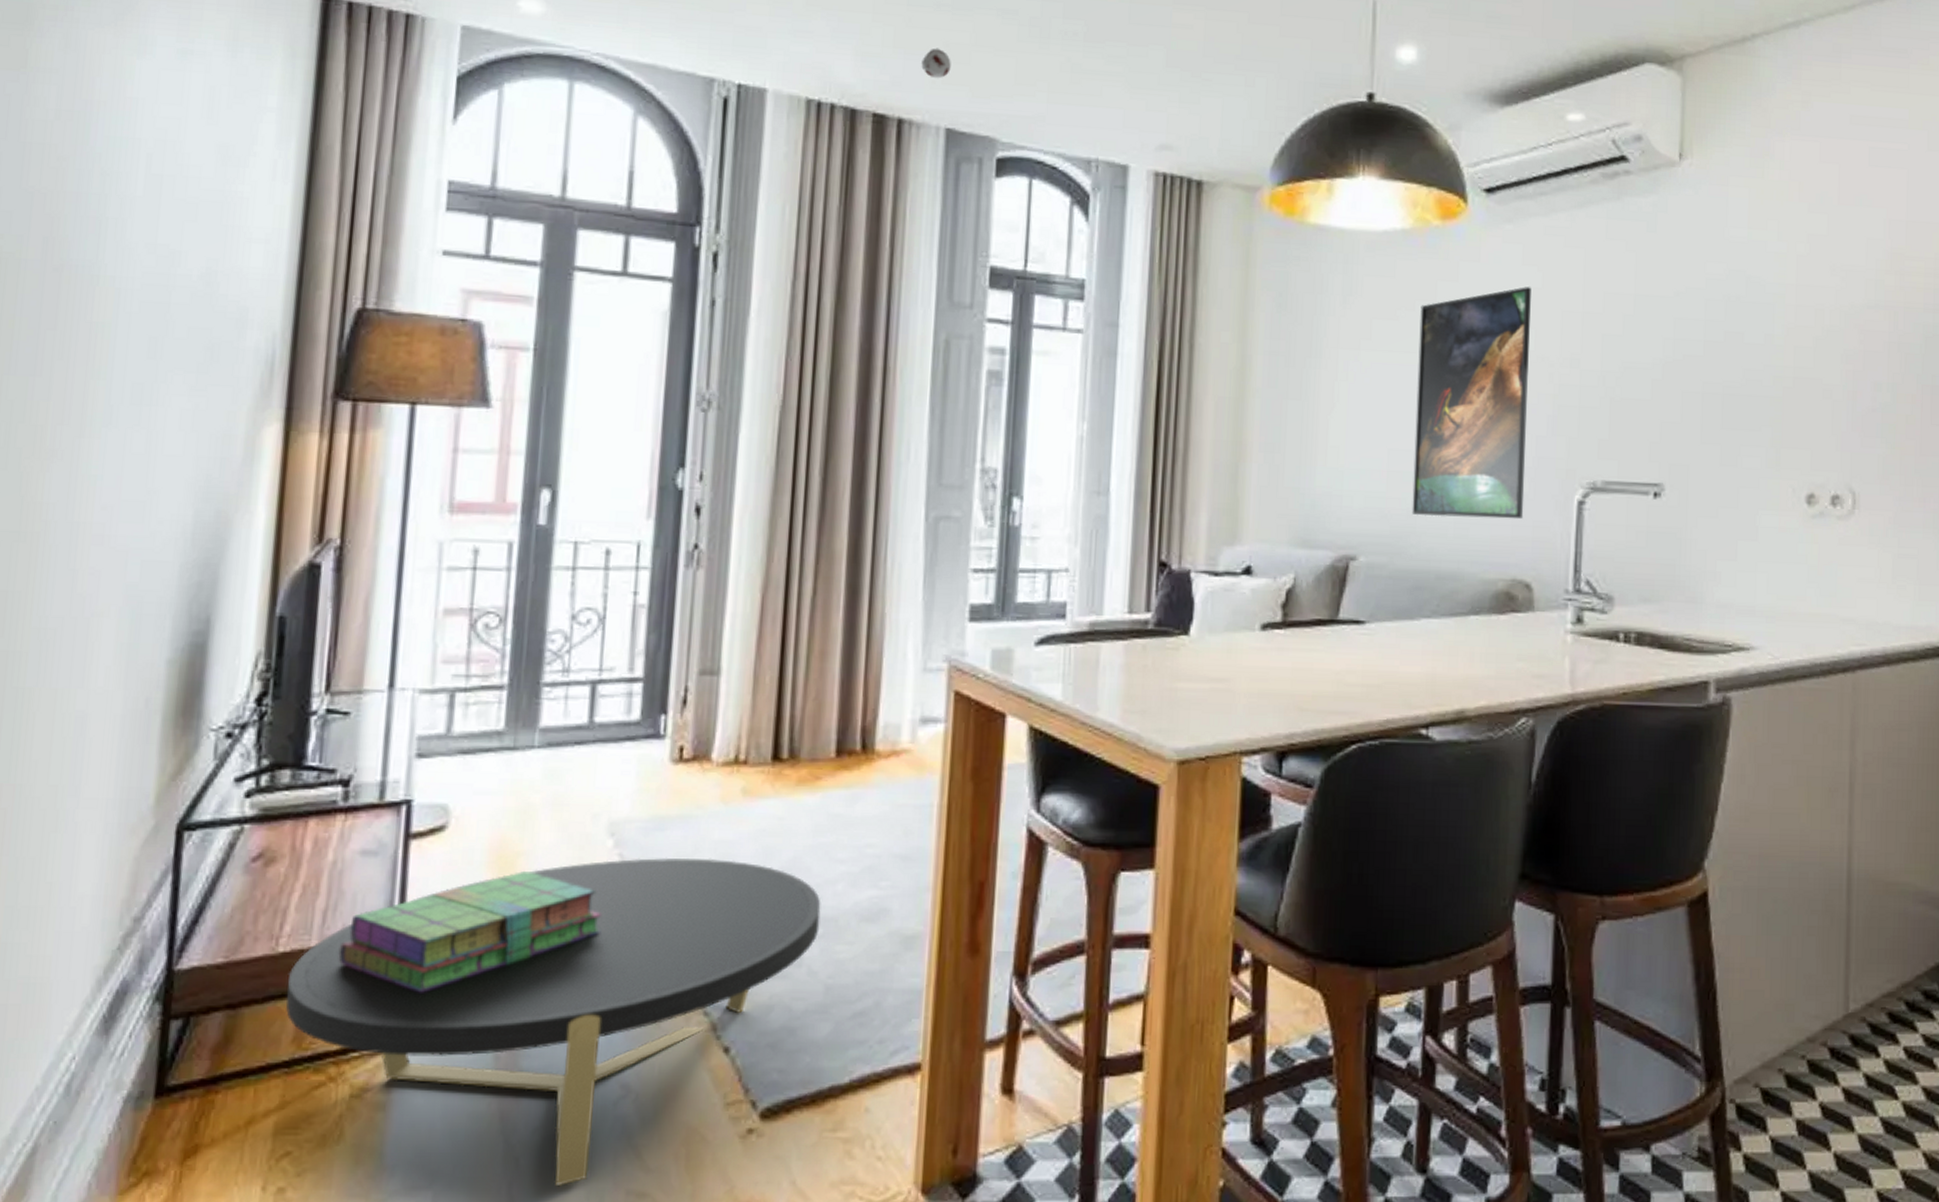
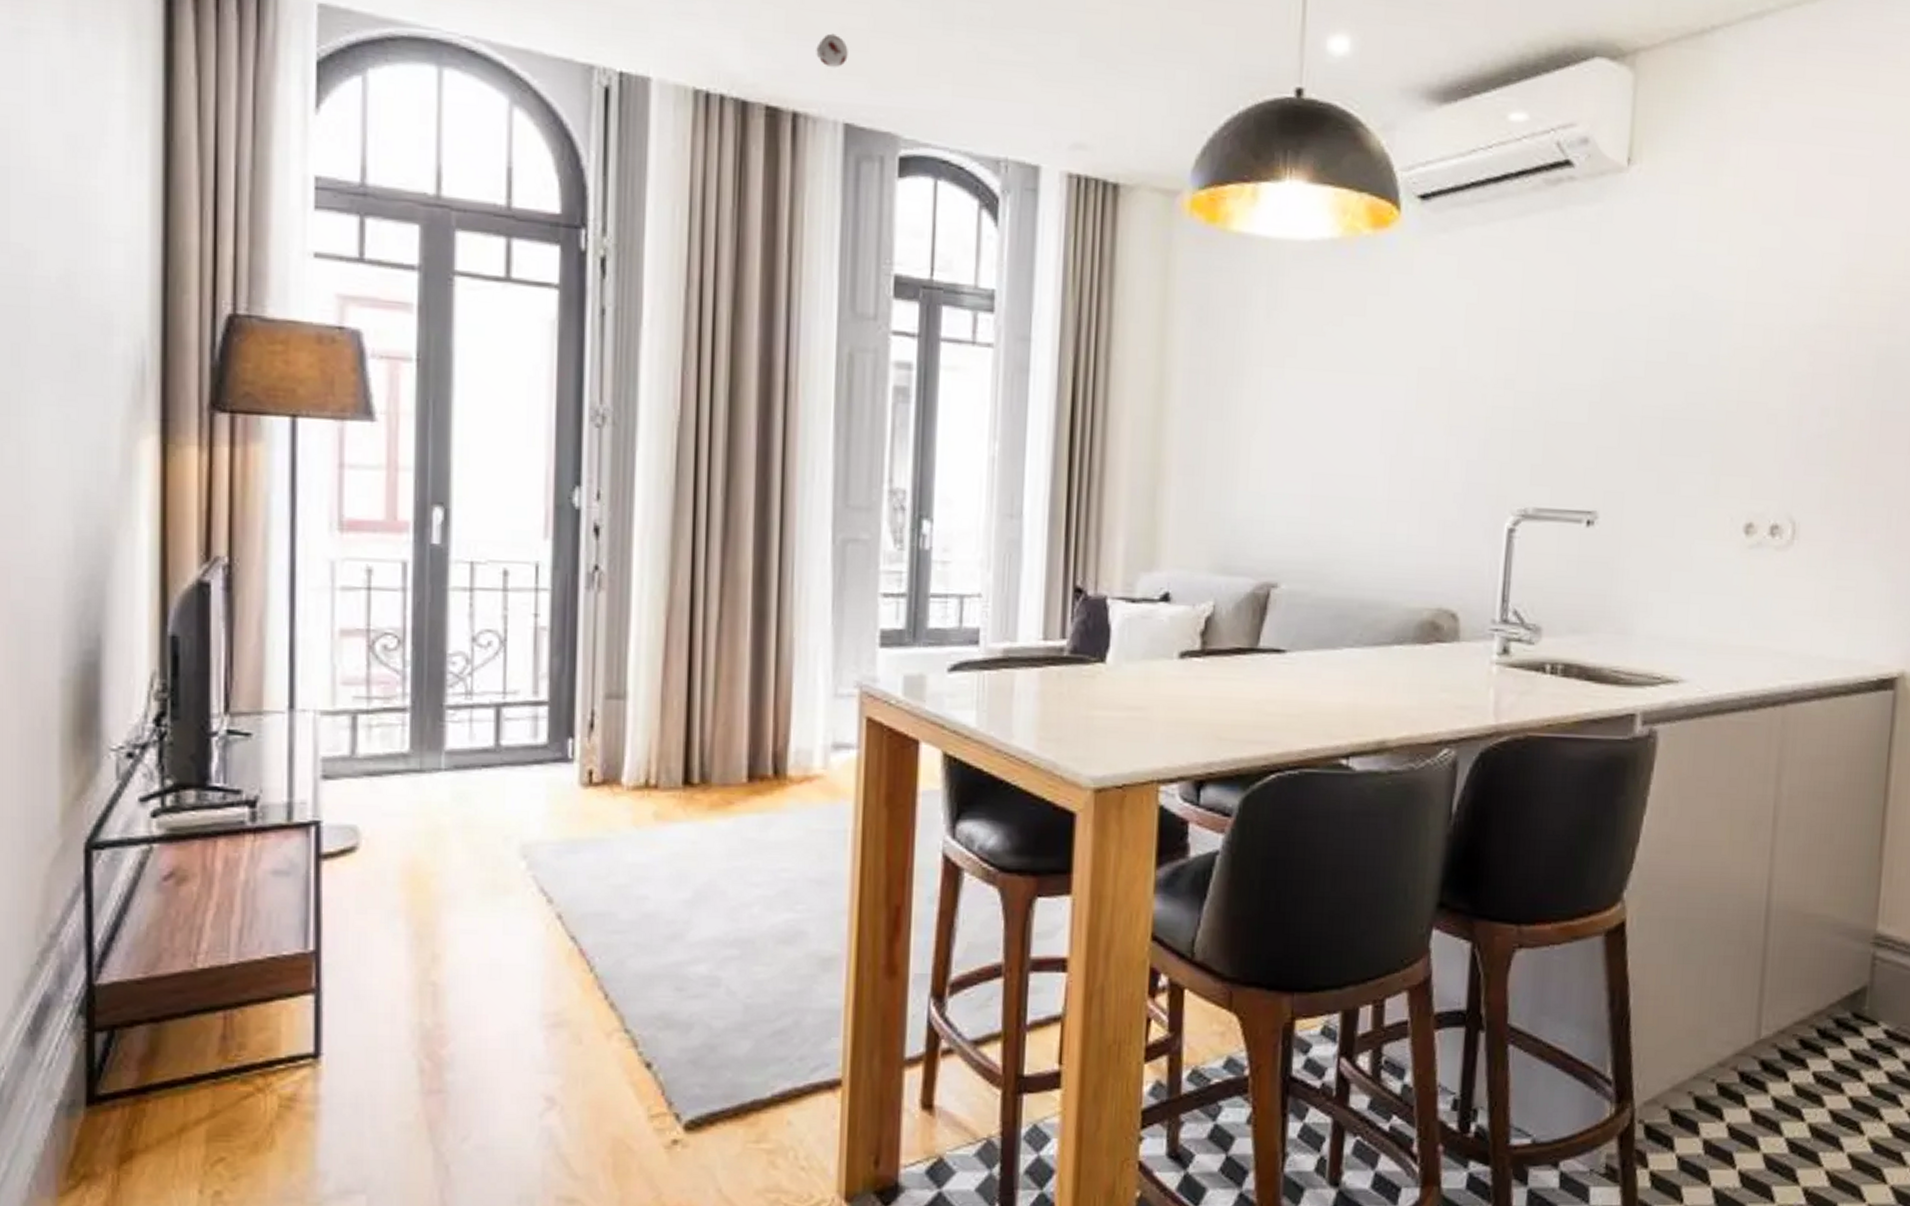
coffee table: present [286,857,821,1187] -> none [208,879,738,1192]
stack of books: present [338,871,601,993] -> none [257,892,518,1009]
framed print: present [1412,287,1531,520] -> none [1336,302,1466,547]

